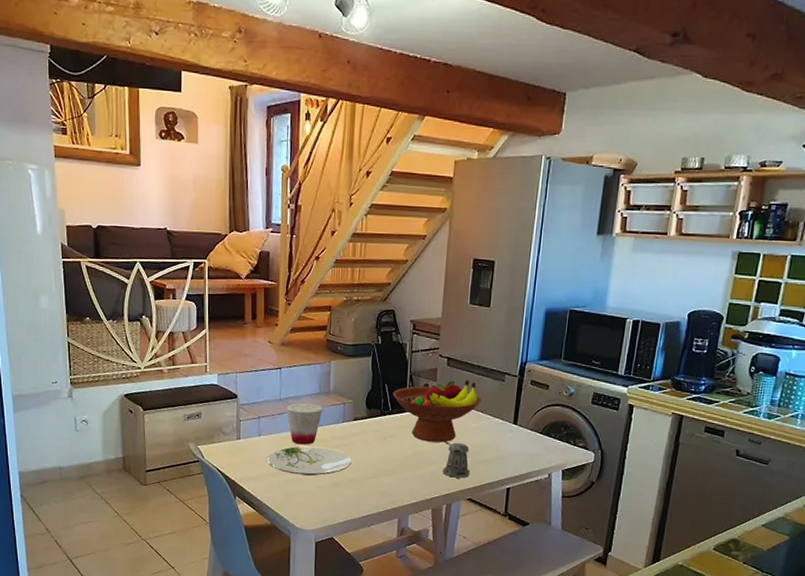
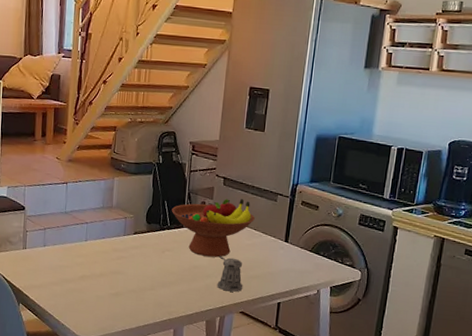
plate: present [267,446,352,476] -> none [50,257,131,286]
cup: present [285,403,322,445] -> none [70,216,105,256]

